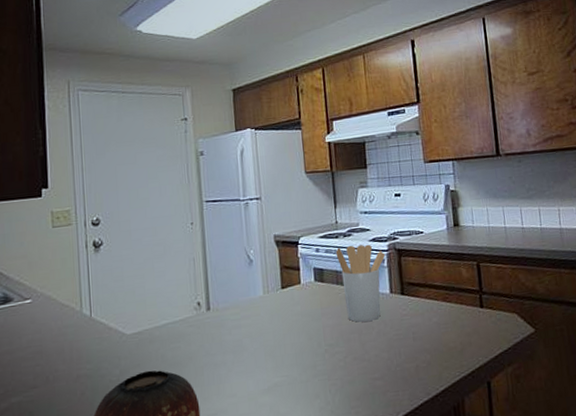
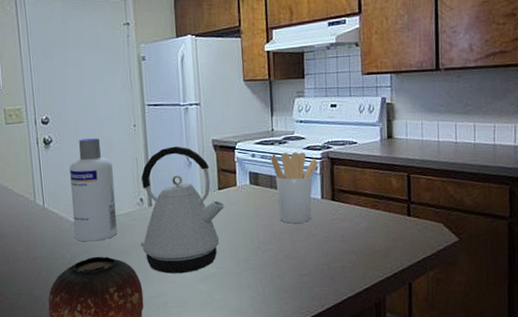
screw cap bottle: none [121,238,173,355] -> present [69,138,118,242]
kettle: none [197,243,289,386] -> present [140,146,225,274]

